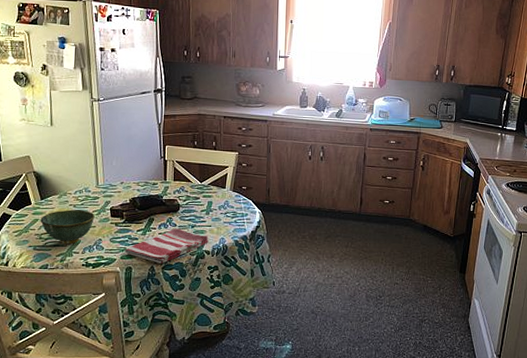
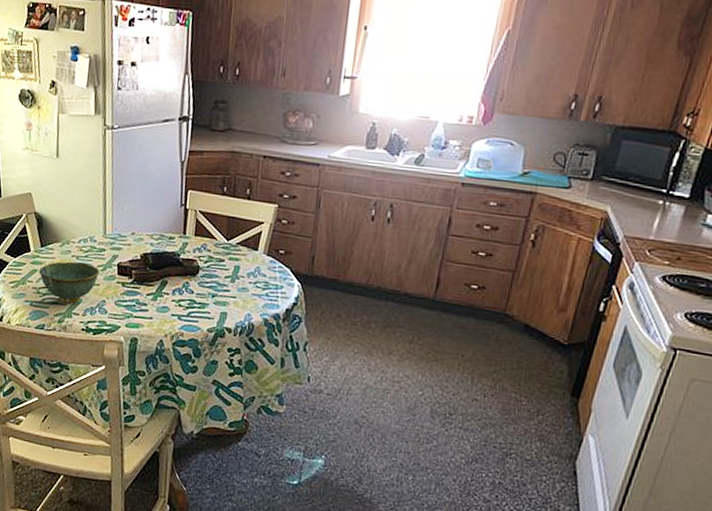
dish towel: present [124,228,209,264] -> none [130,295,231,338]

